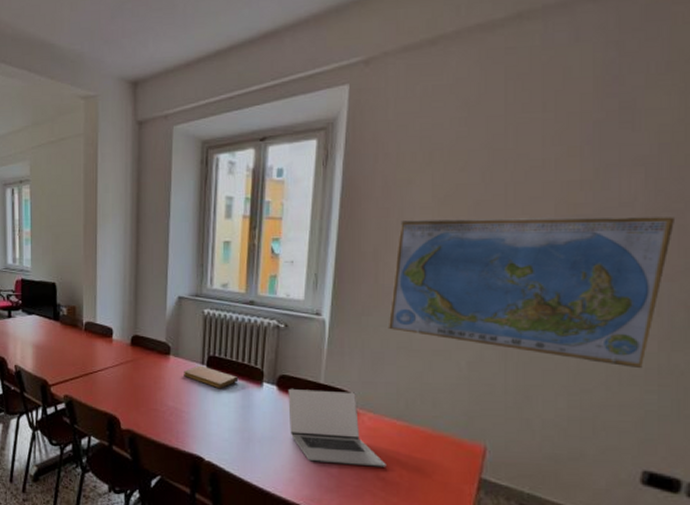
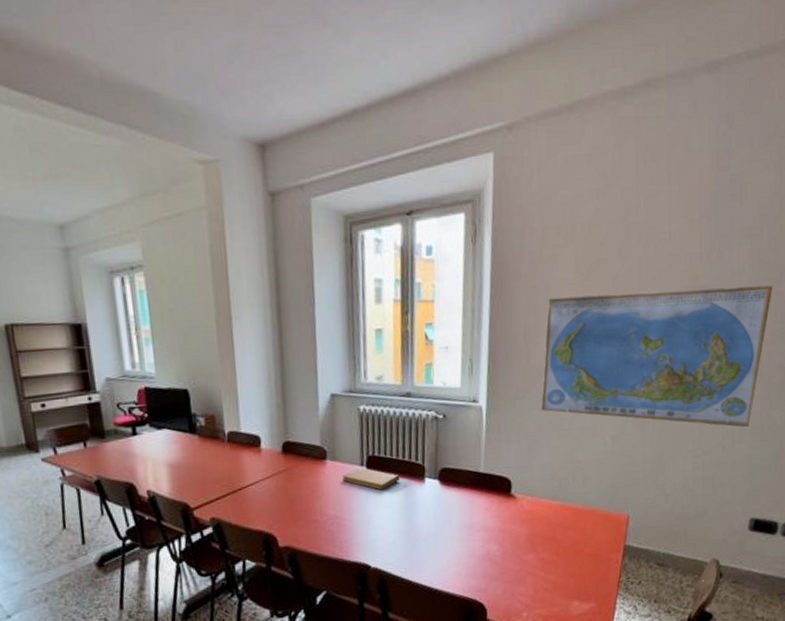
laptop: present [288,388,386,467] -> none [450,477,545,553]

